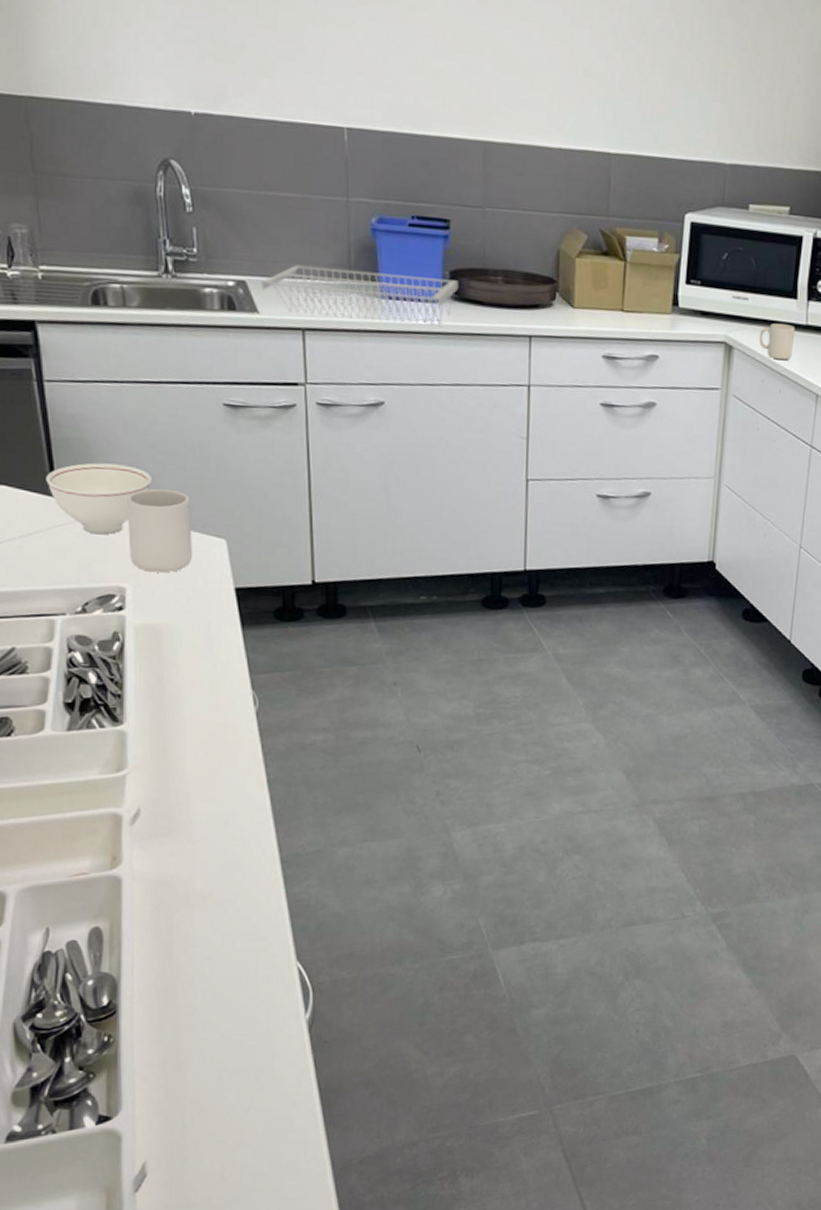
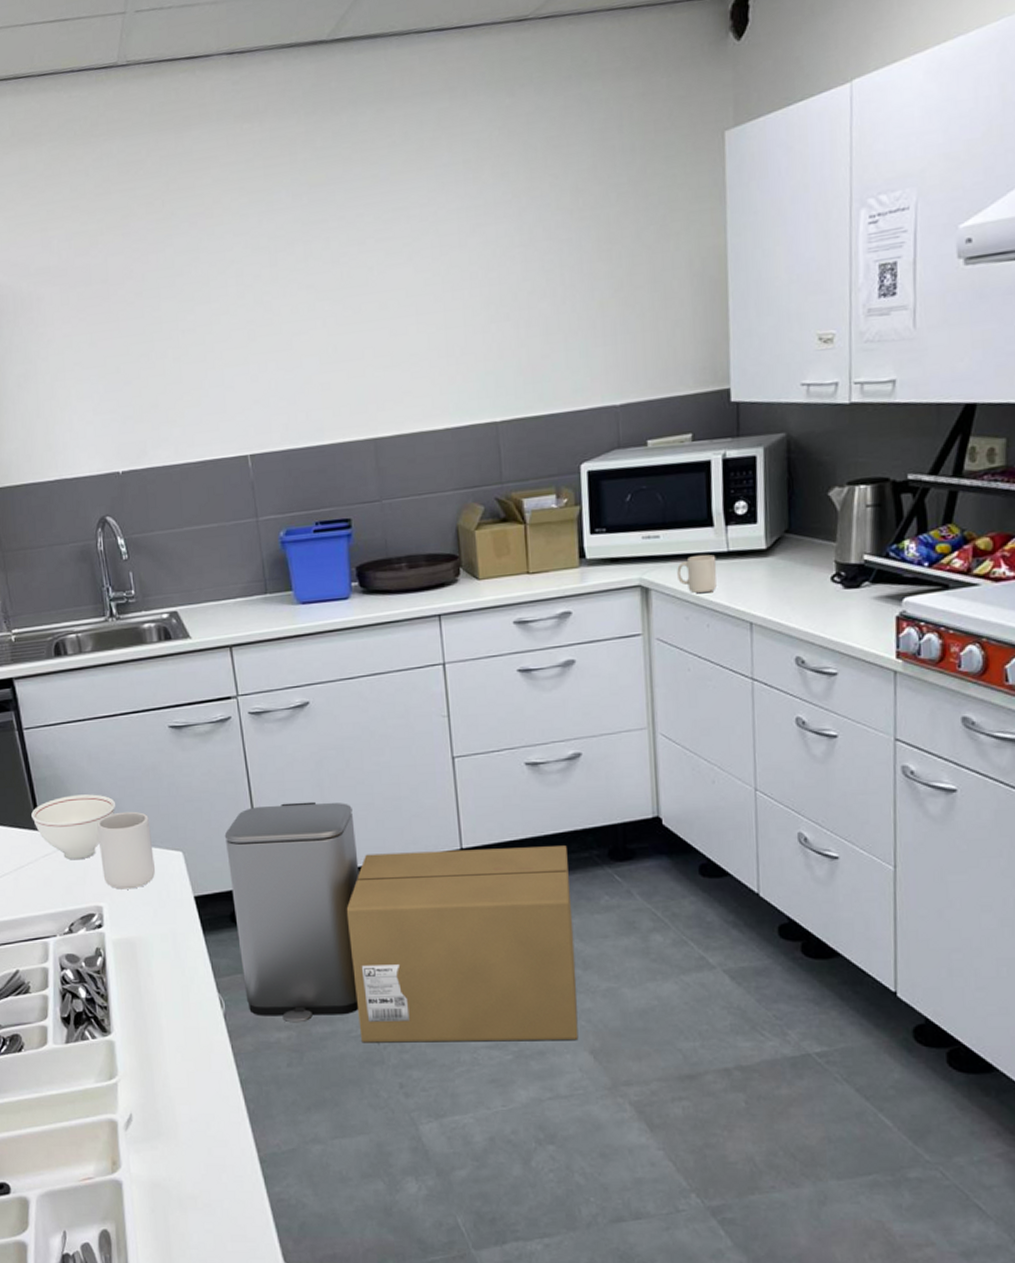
dish rack: present [261,264,459,325] -> none [190,574,366,633]
pedal bin: none [276,502,419,726] -> present [224,801,359,1023]
box: none [400,565,626,761] -> present [346,845,579,1043]

